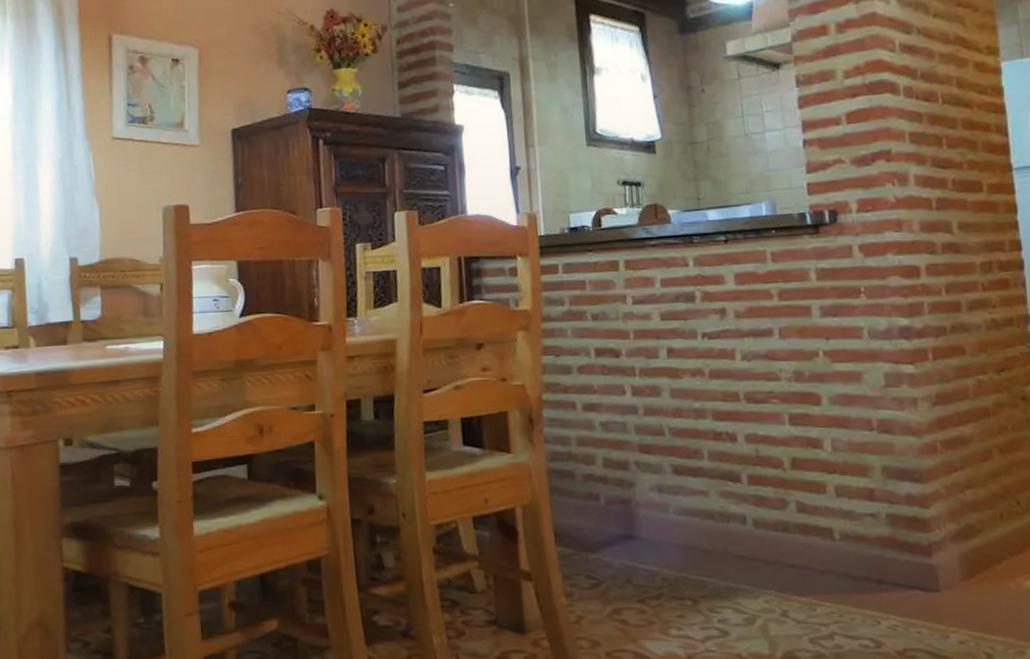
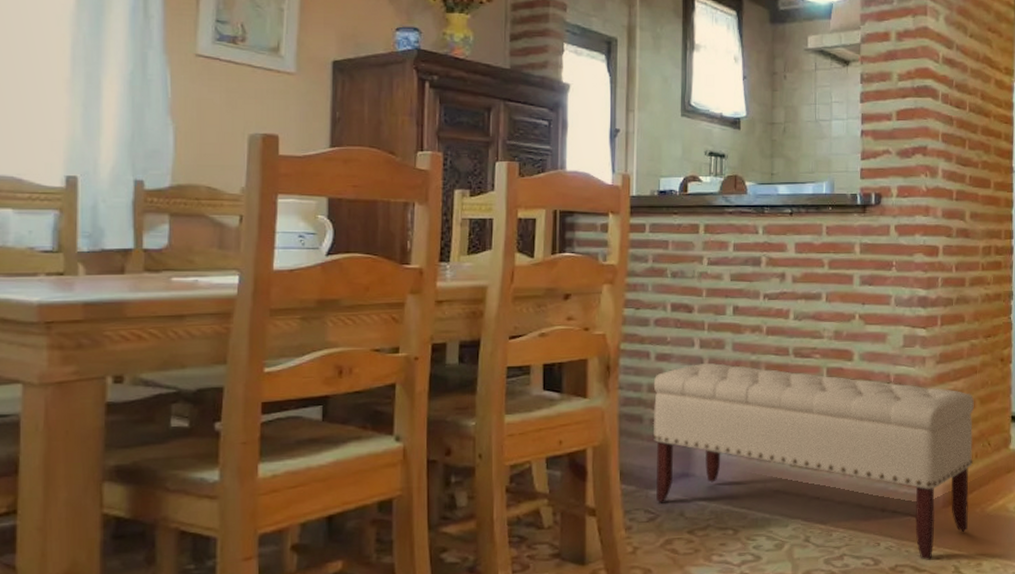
bench: none [582,412,1001,644] -> present [652,362,975,560]

